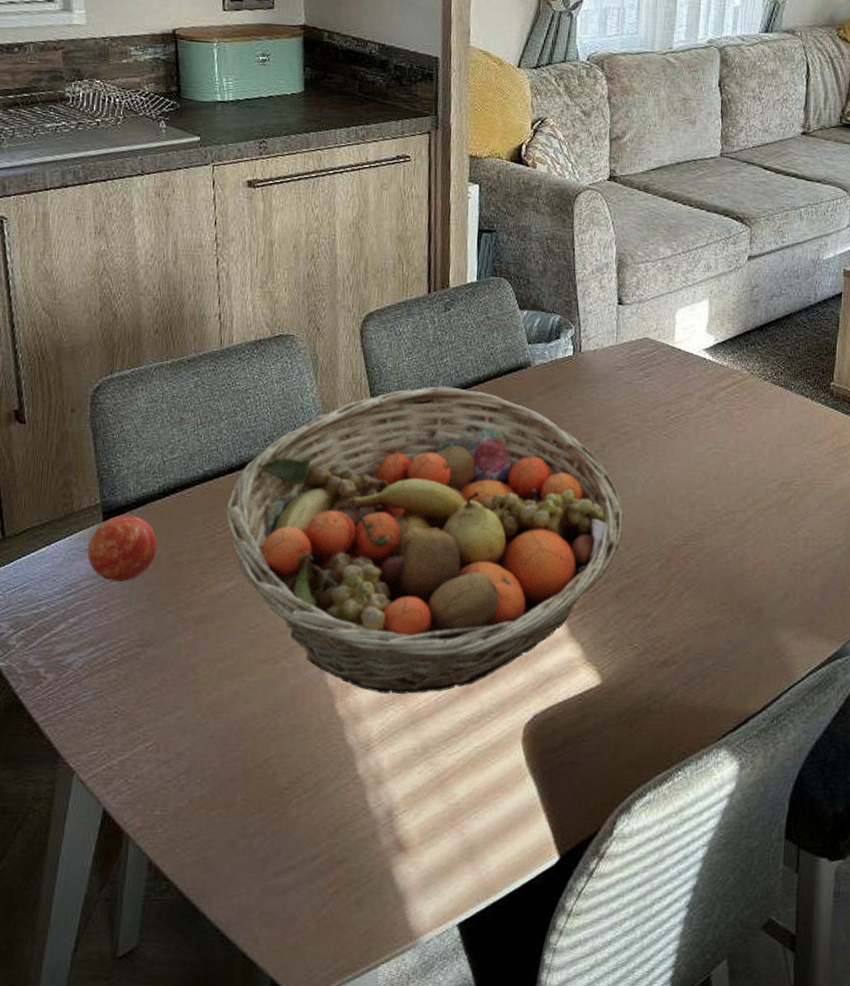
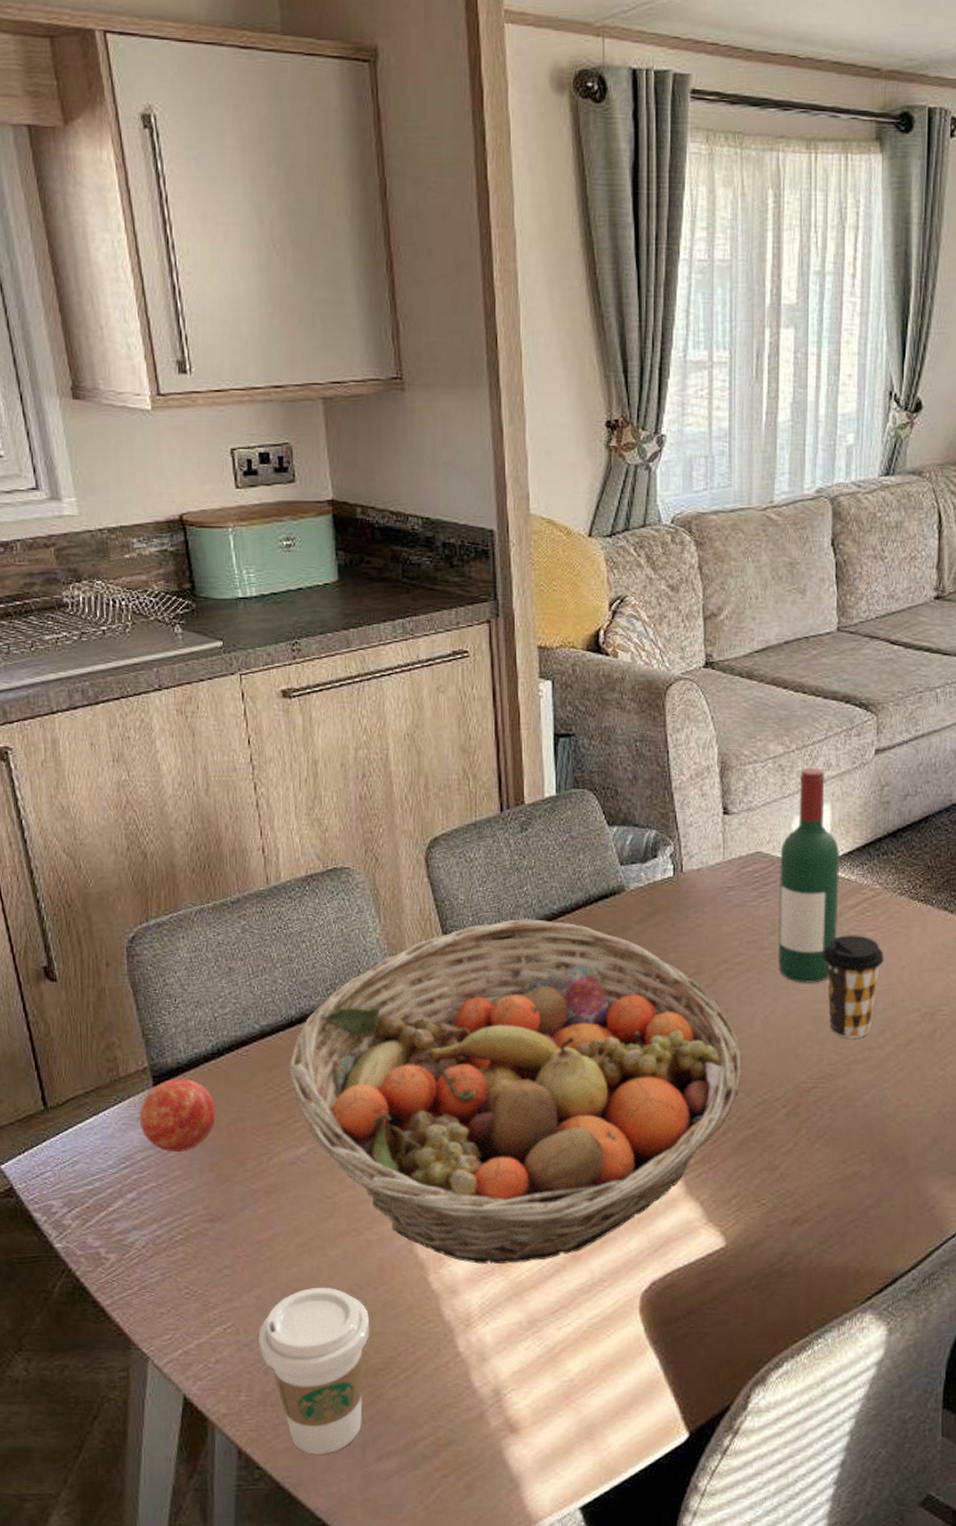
coffee cup: none [177,711,280,868] -> present [258,1288,370,1454]
wine bottle: none [658,268,715,453] -> present [778,767,840,983]
coffee cup: none [696,412,749,503] -> present [822,935,884,1038]

